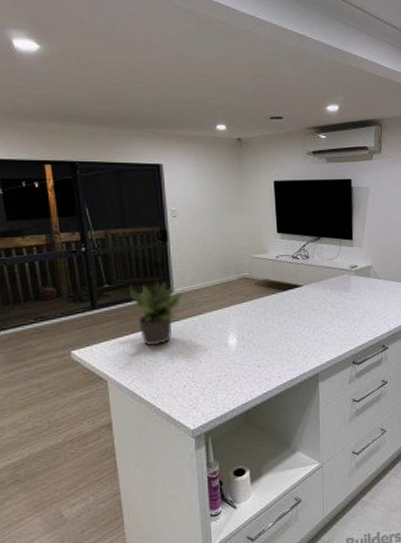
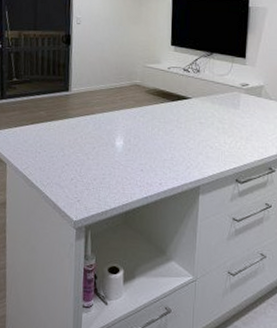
potted plant: present [129,279,185,347] -> none [33,78,81,138]

